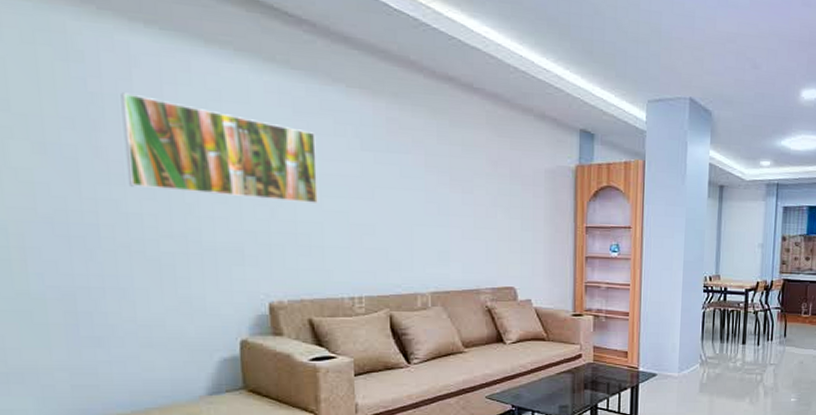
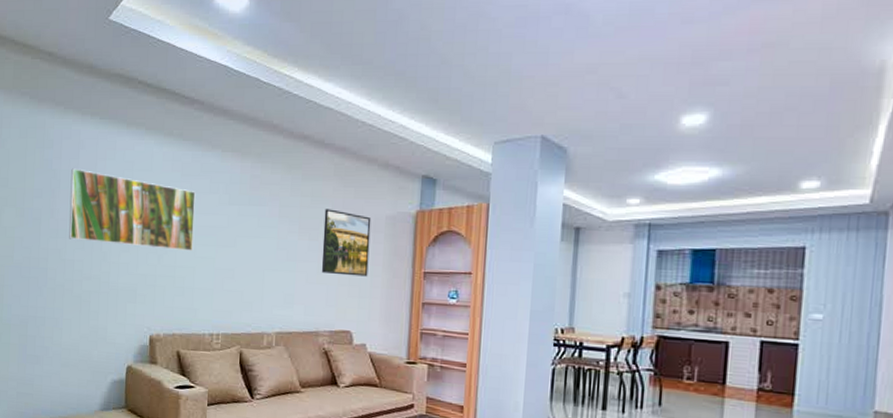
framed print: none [478,160,530,232] -> present [321,209,372,277]

